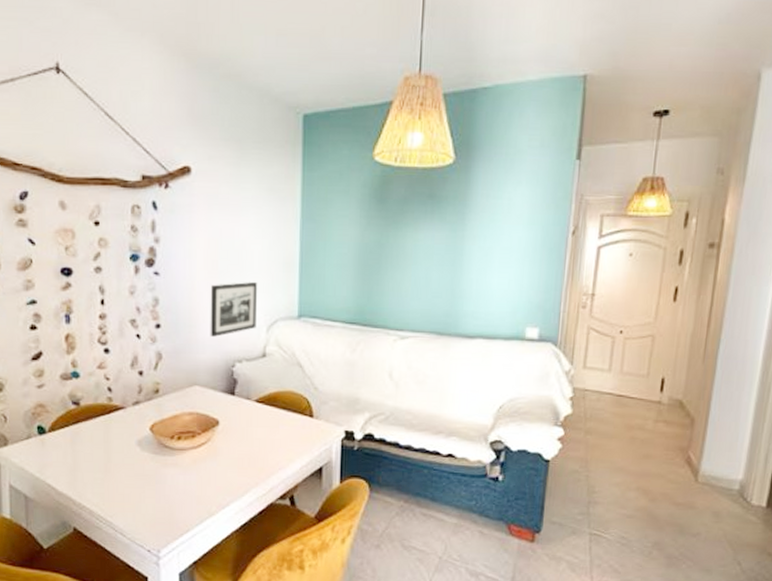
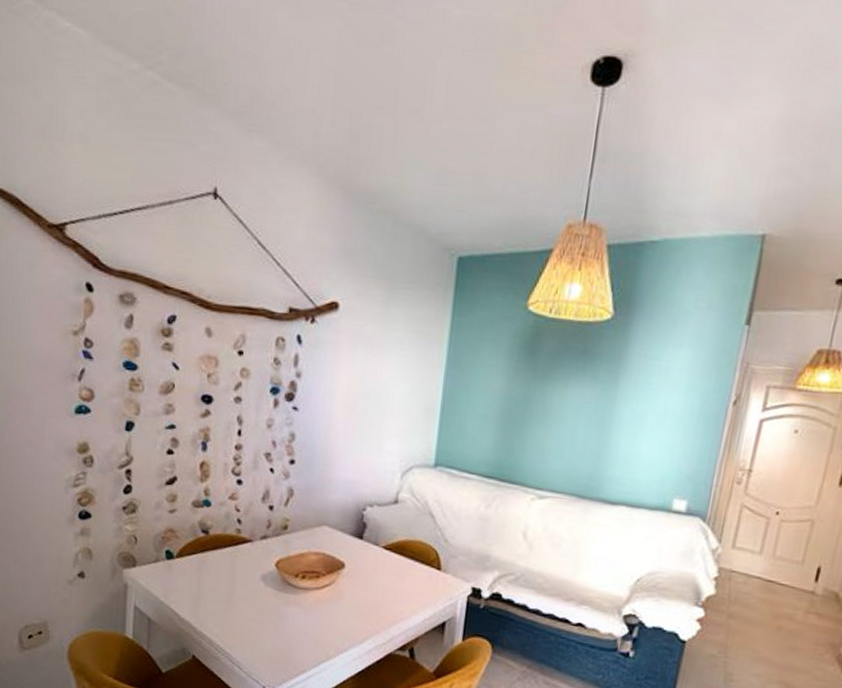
picture frame: present [210,281,258,337] -> none [343,424,397,479]

